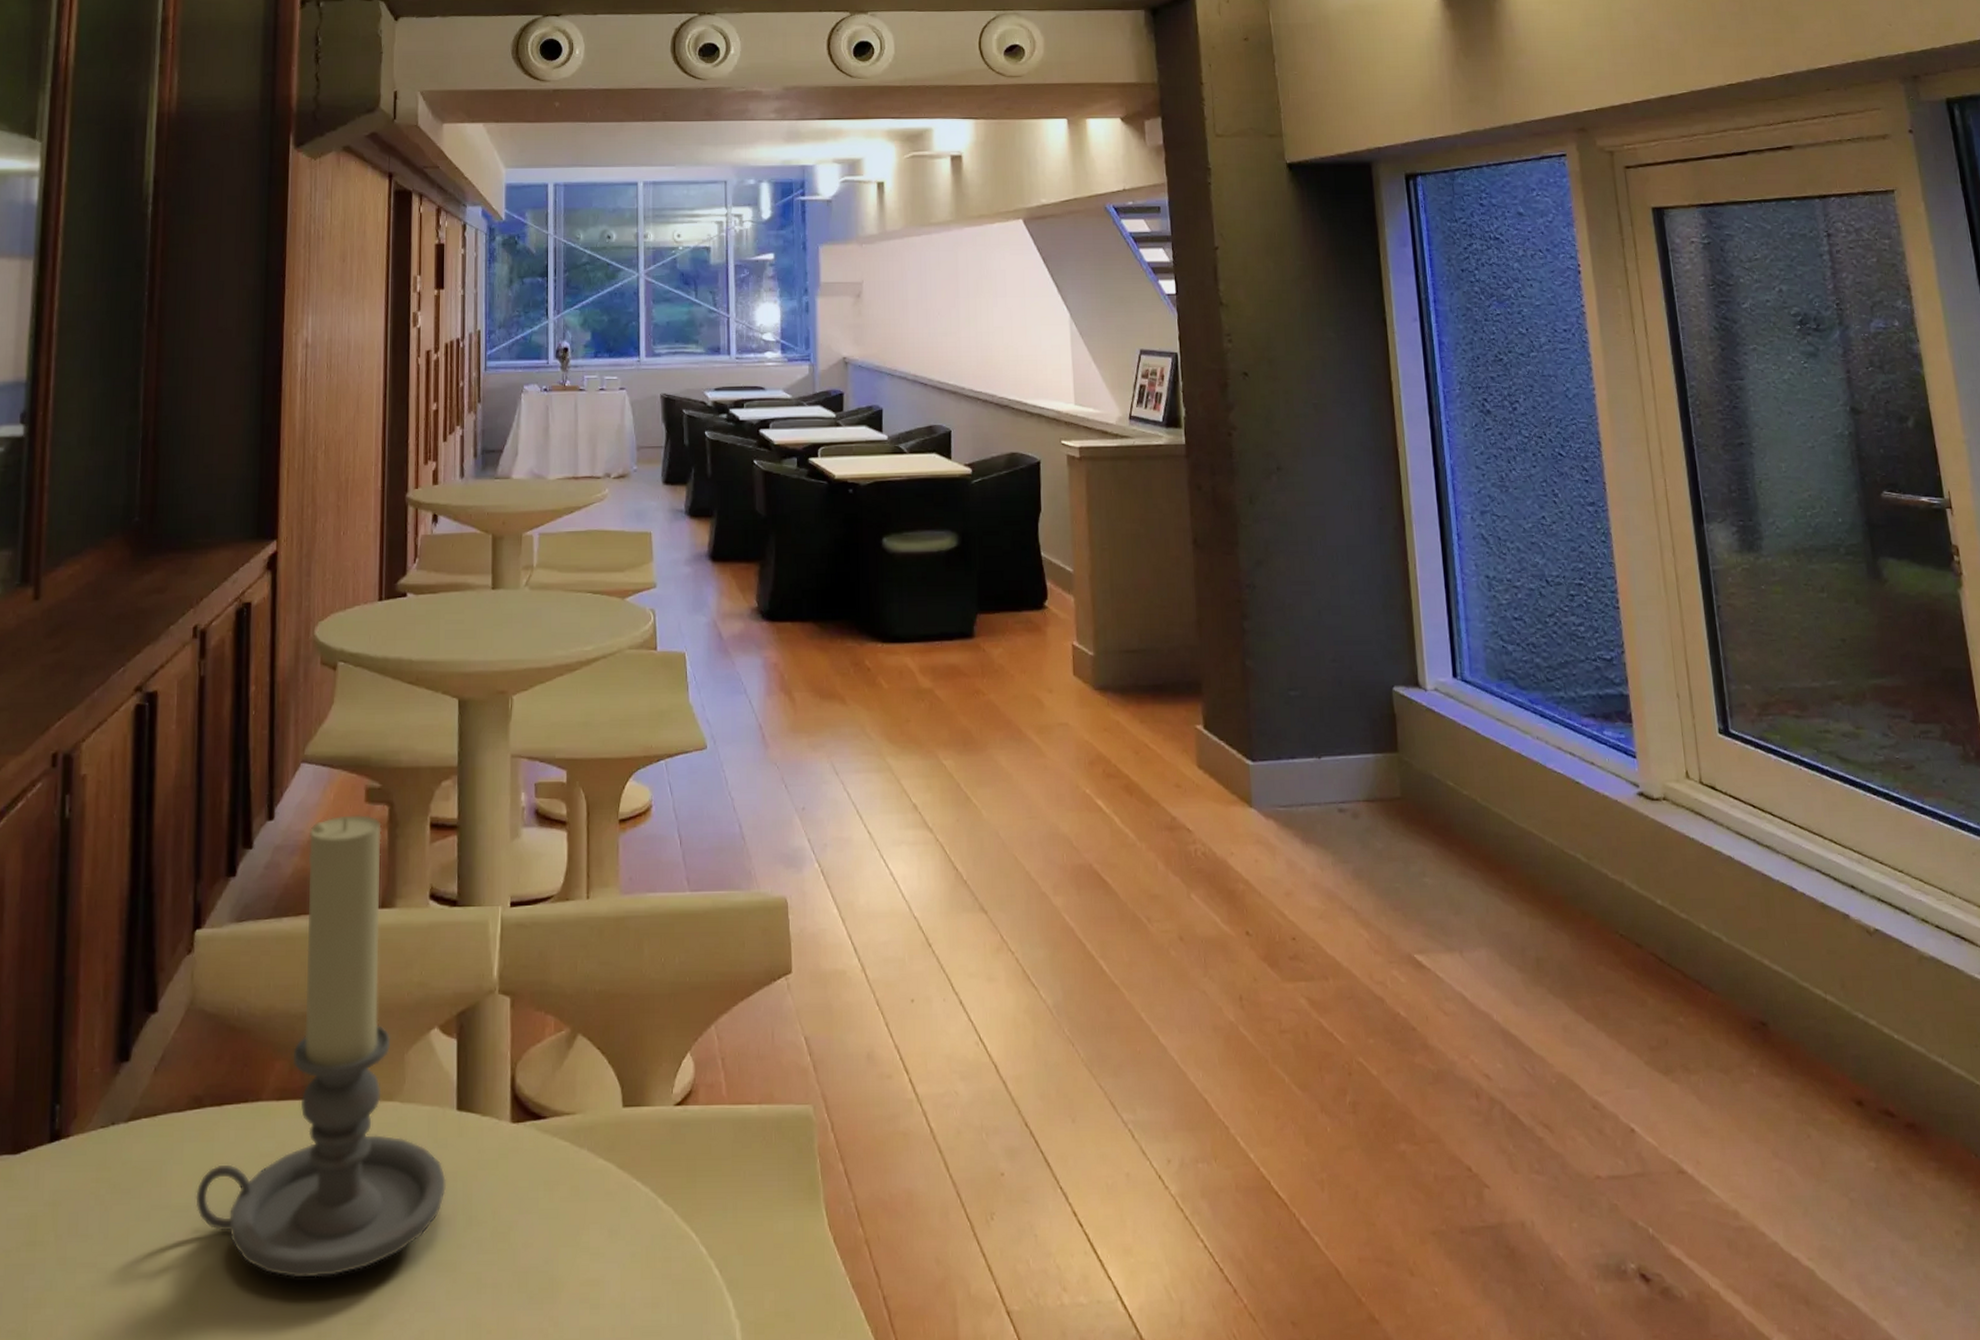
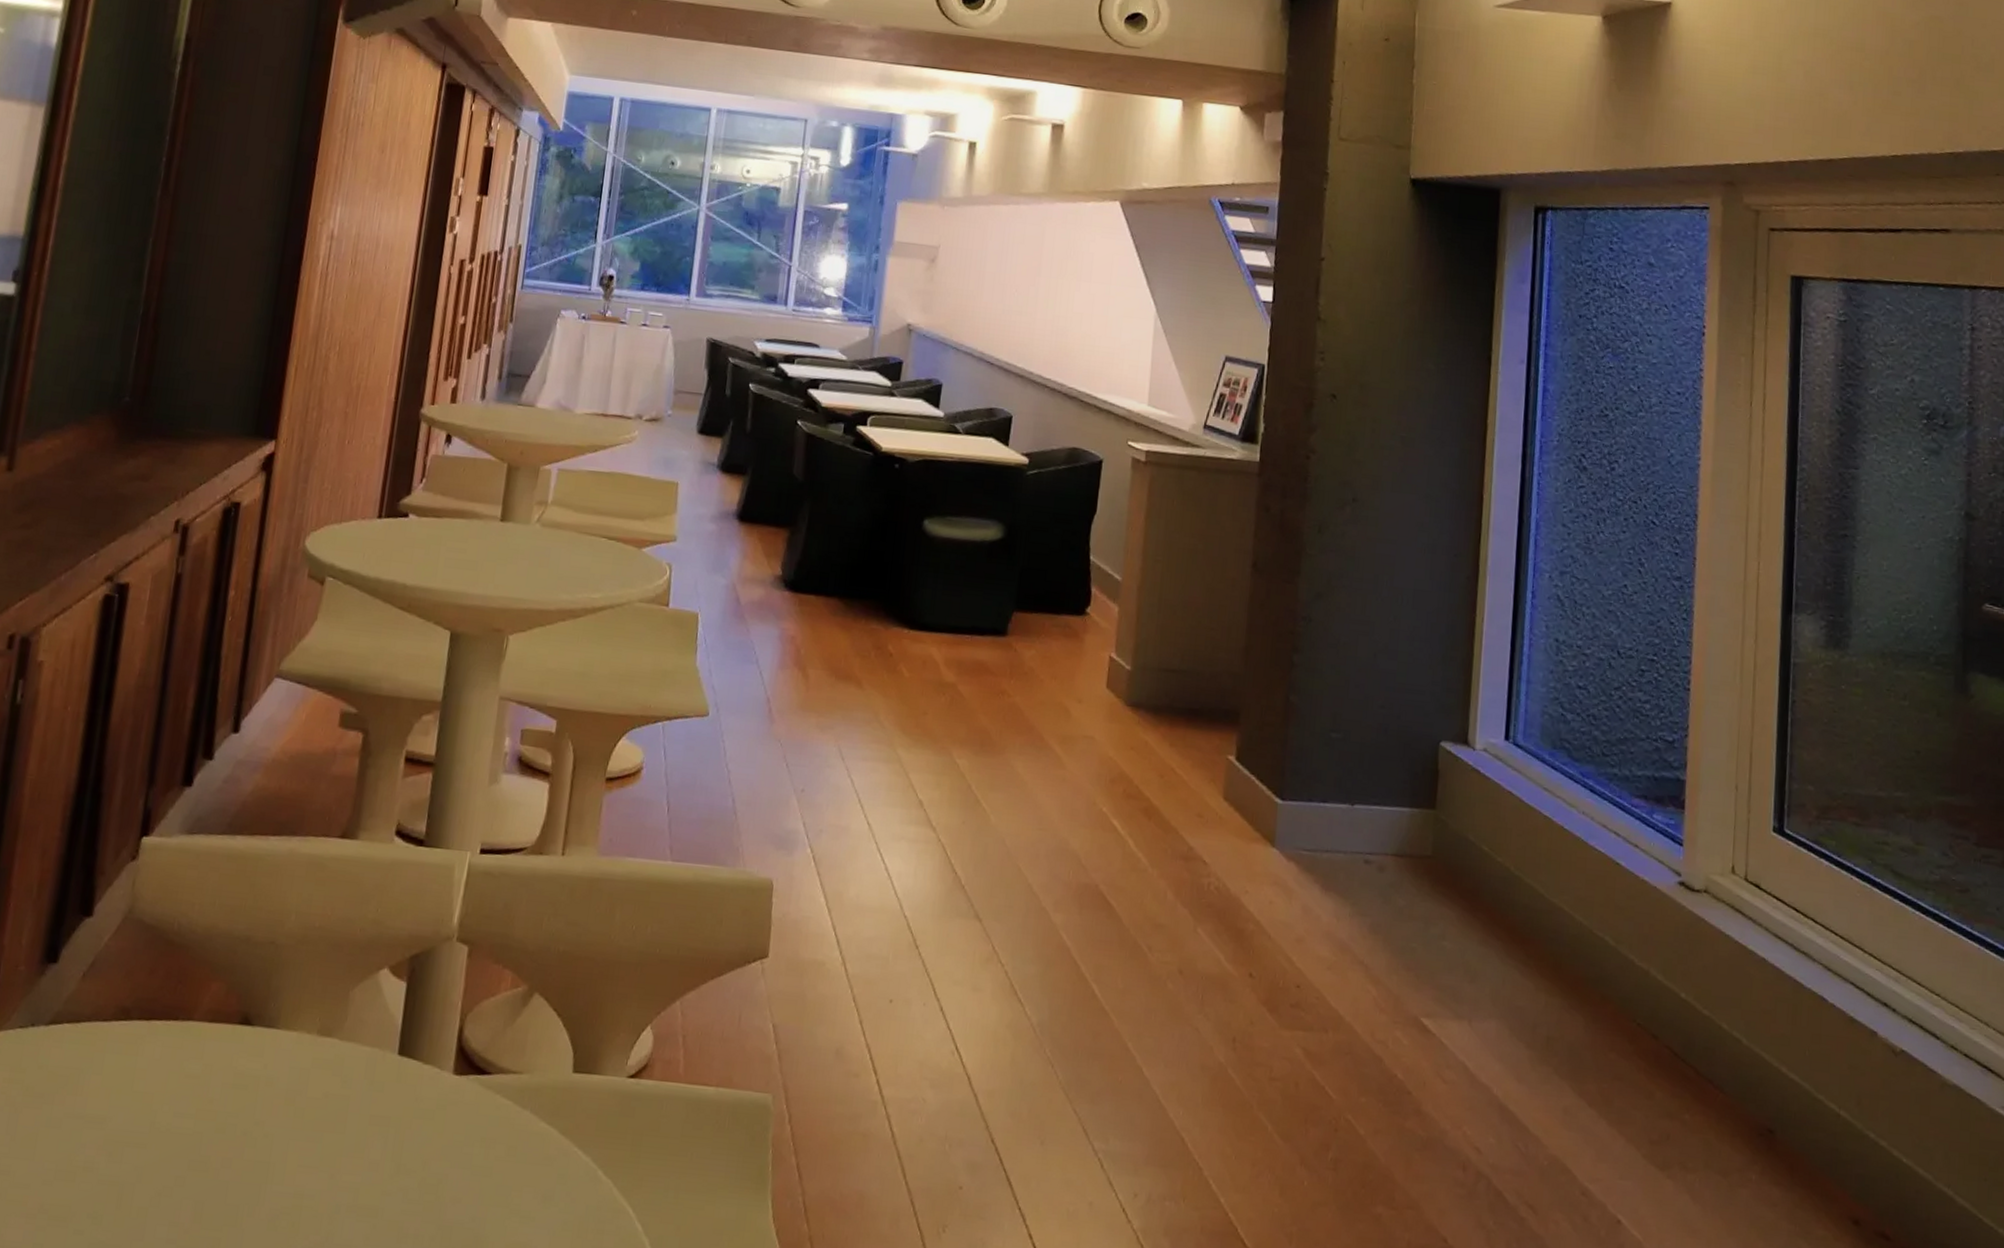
candle holder: present [196,815,446,1278] -> none [111,737,379,1207]

